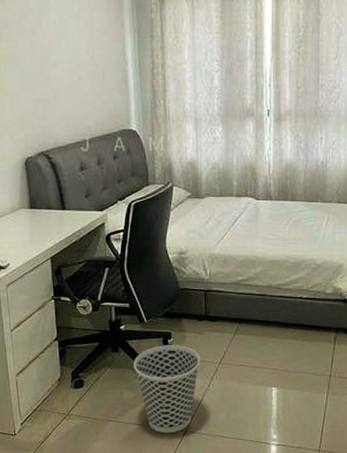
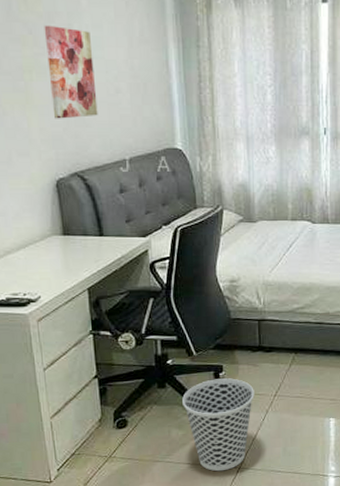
wall art: none [17,20,62,104] -> present [44,25,98,119]

